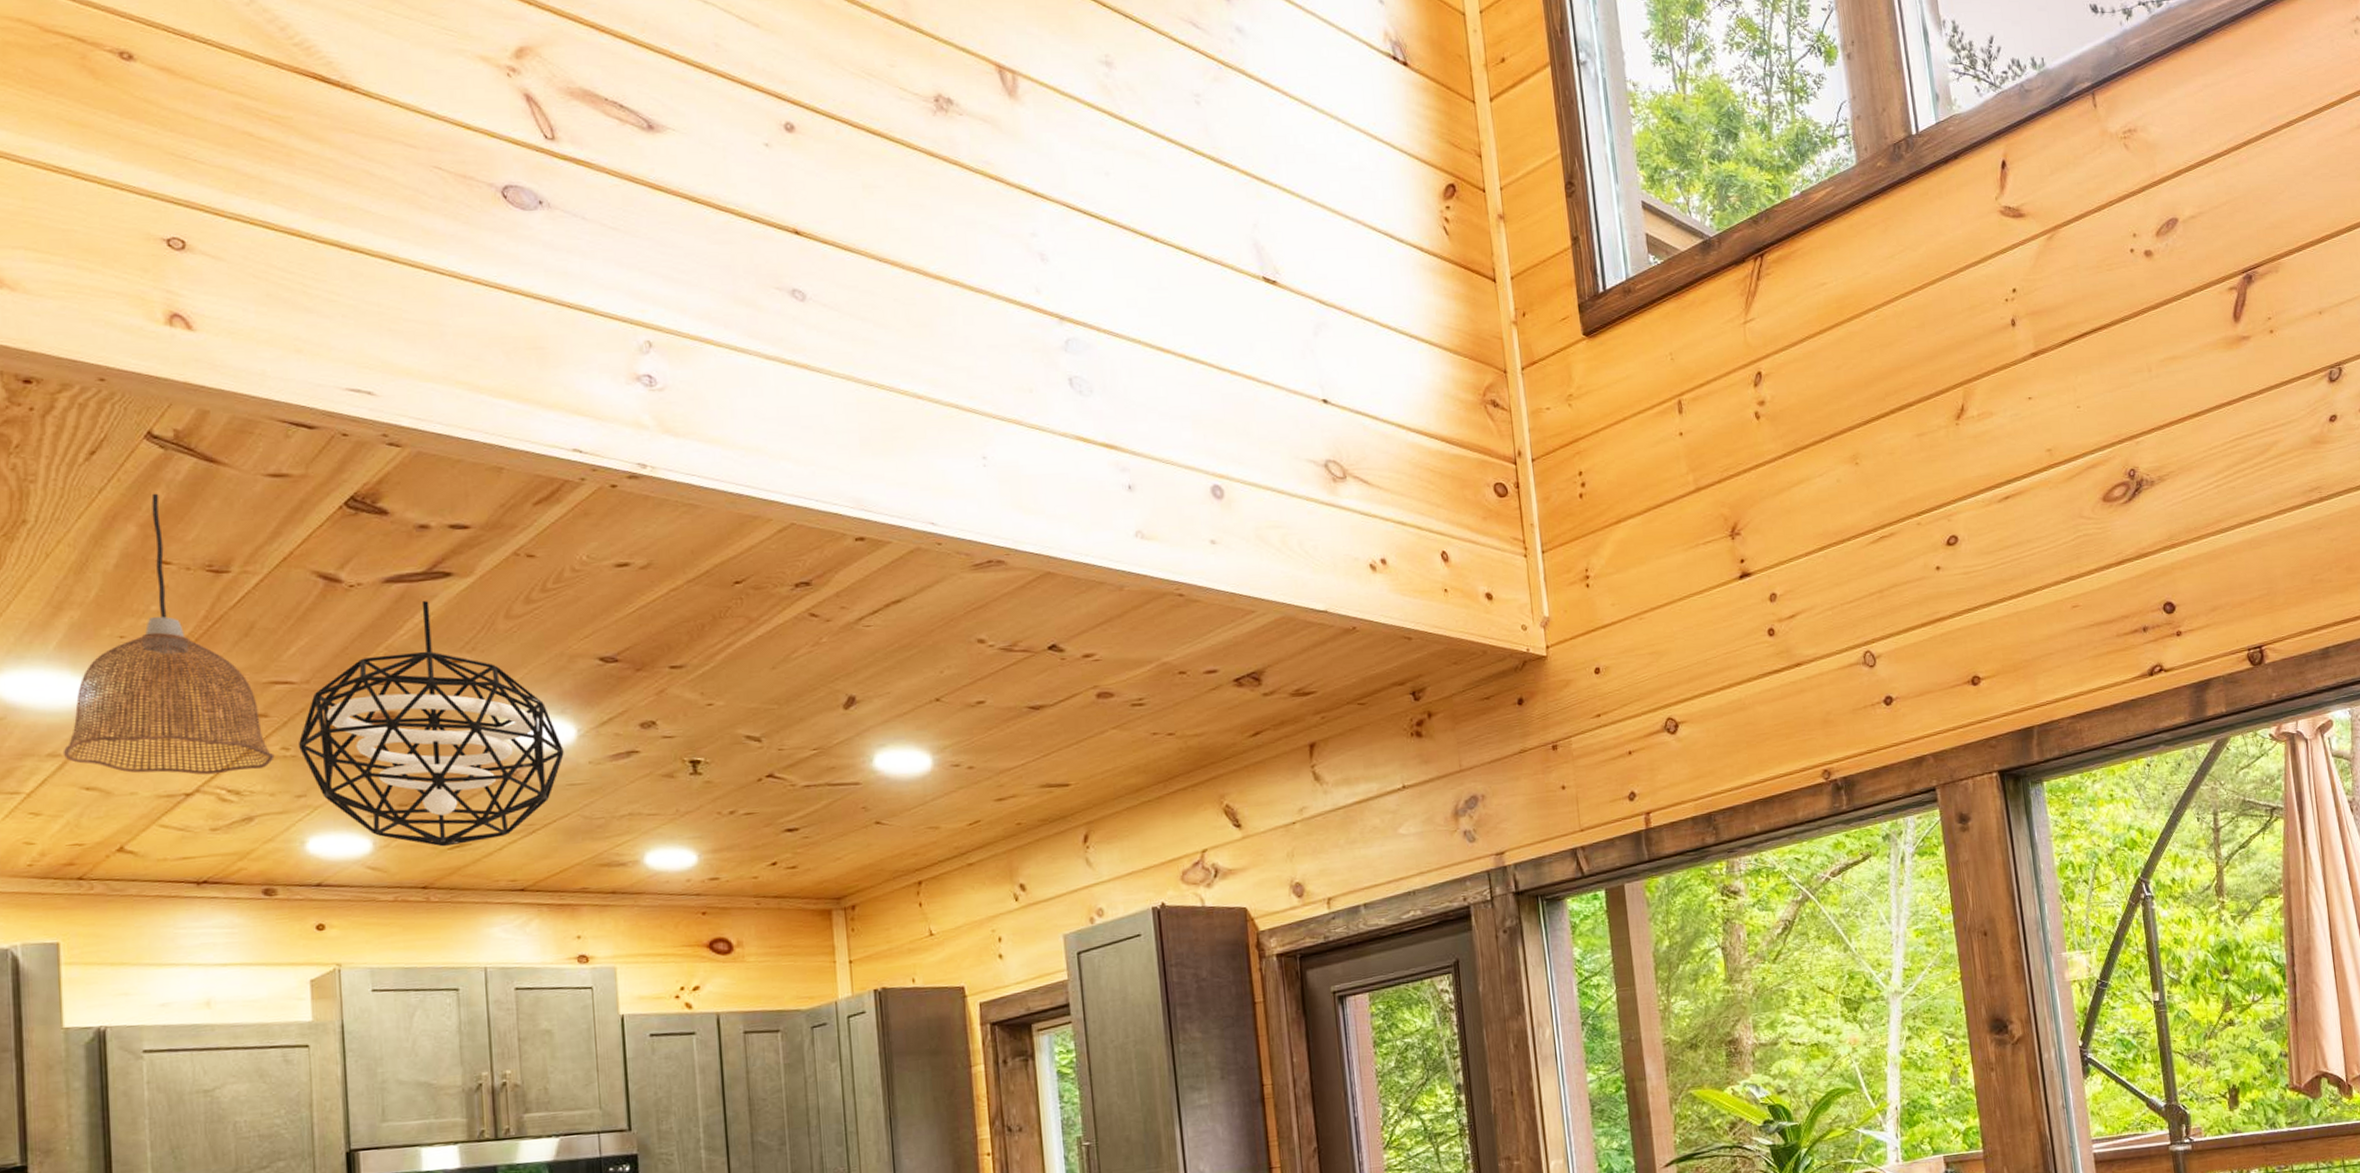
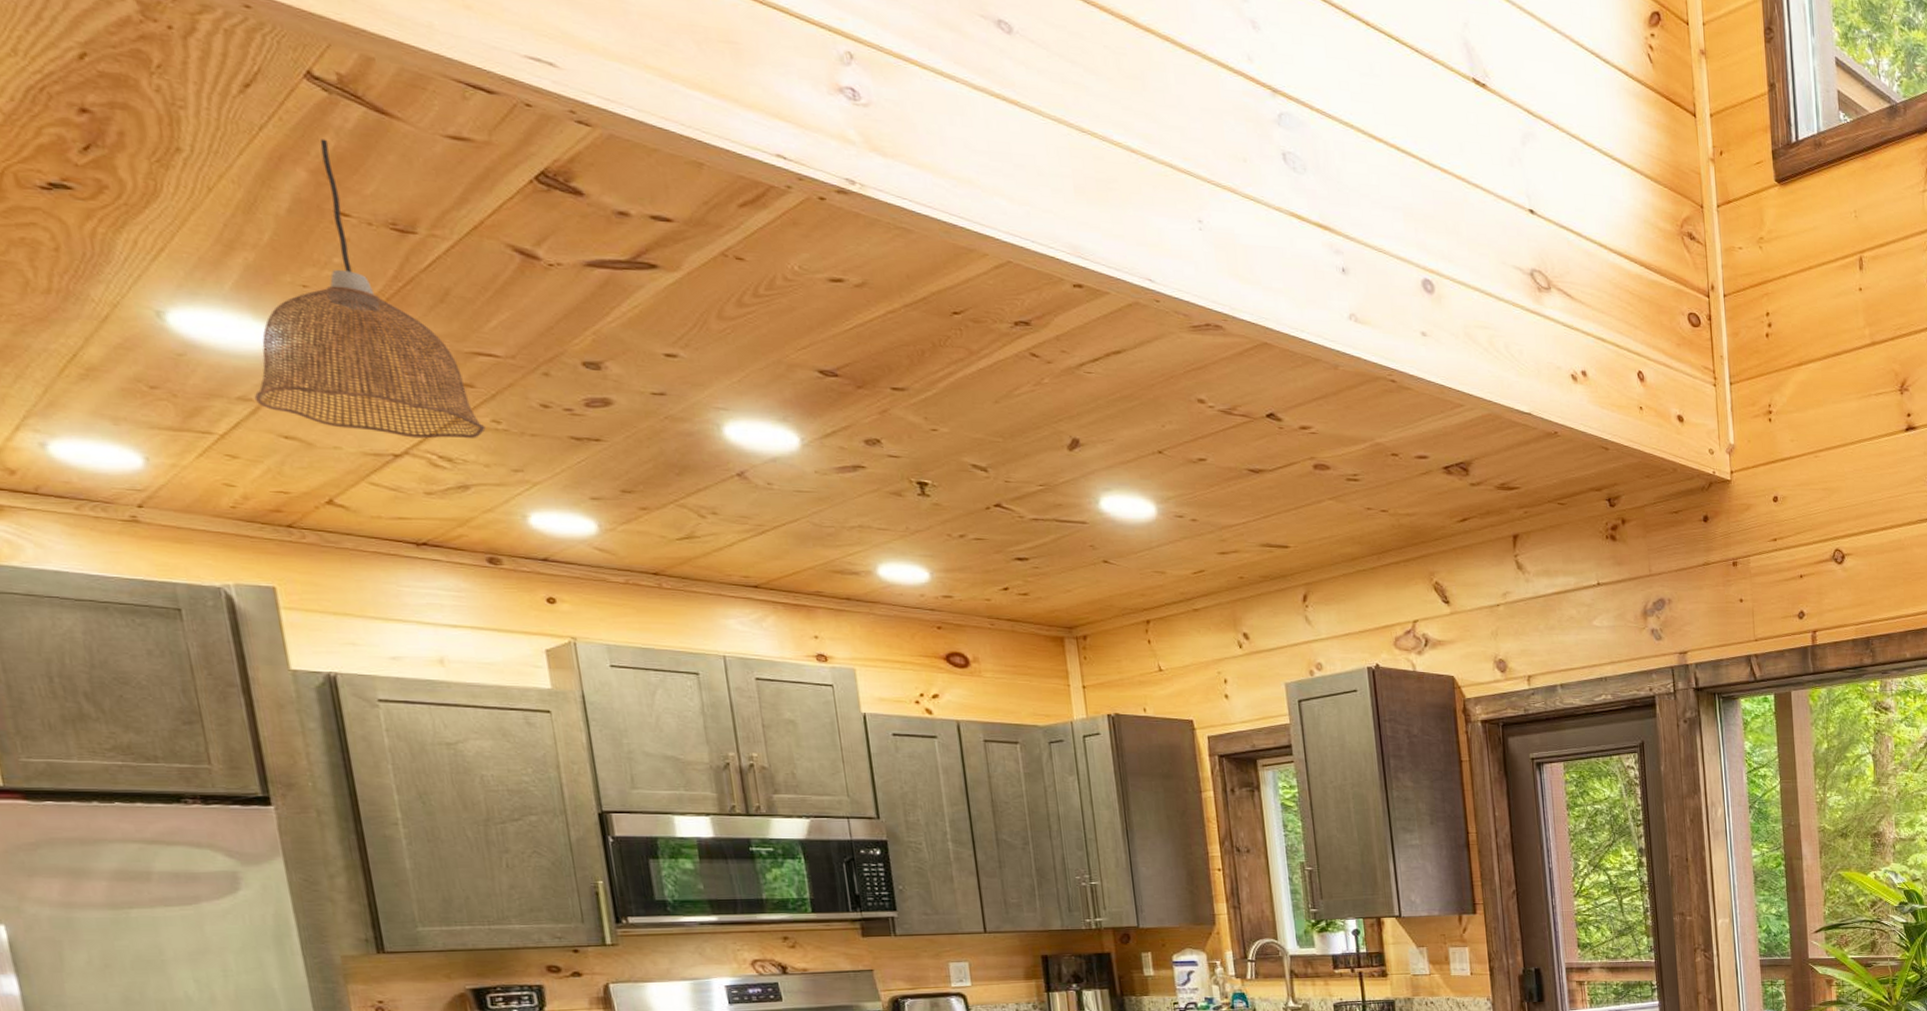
pendant light: present [299,601,564,847] -> none [510,290,789,537]

